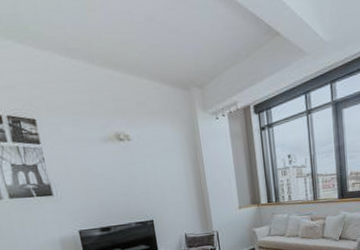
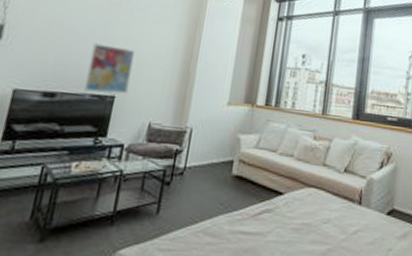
wall art: none [122,181,162,221] -> present [85,43,136,94]

